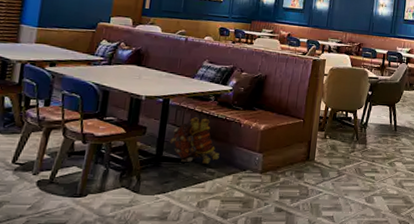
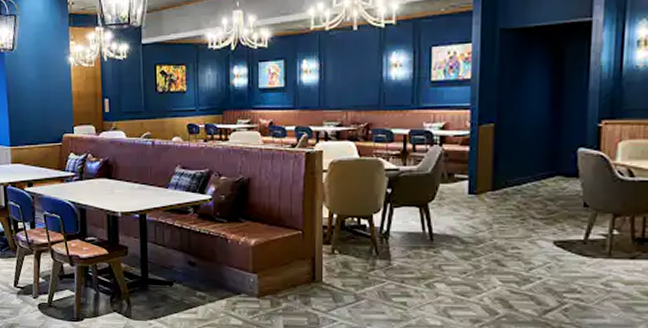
backpack: present [169,117,220,164] -> none [153,234,208,286]

